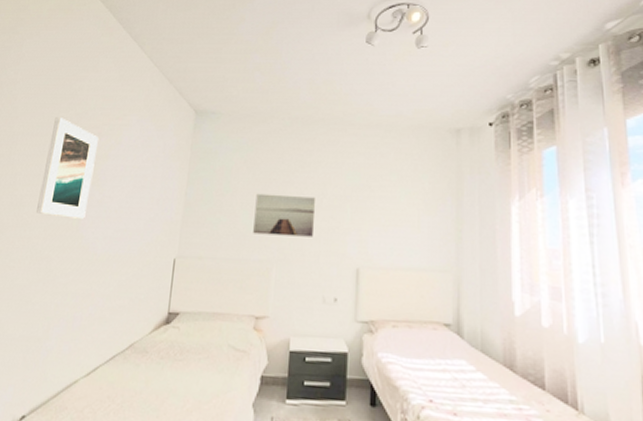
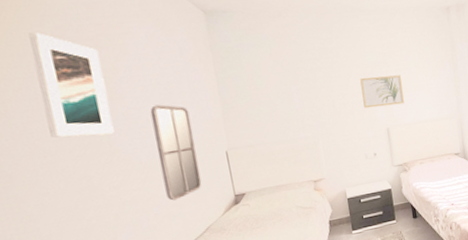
home mirror: none [106,197,153,303] -> present [150,104,202,201]
wall art: present [253,193,316,237] -> none [289,78,347,117]
wall art: none [333,200,387,241] -> present [360,75,405,109]

